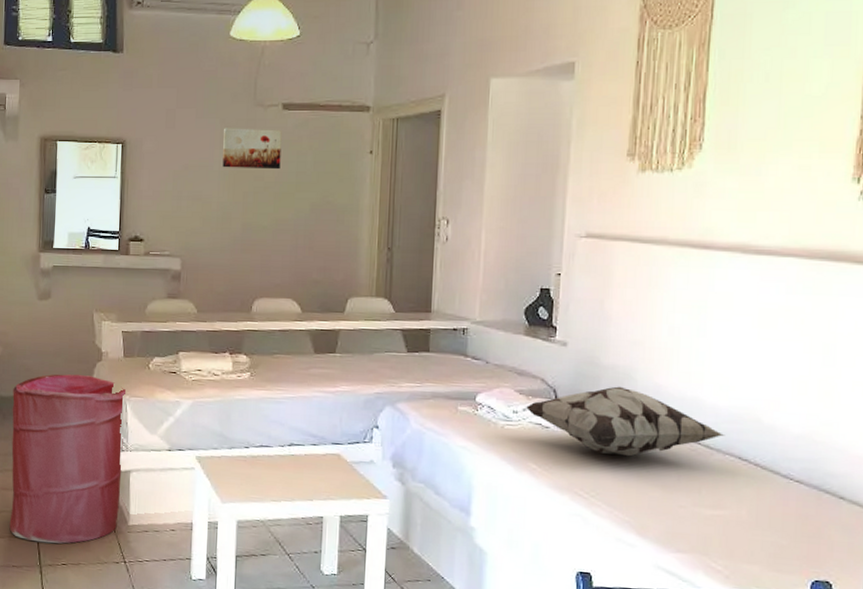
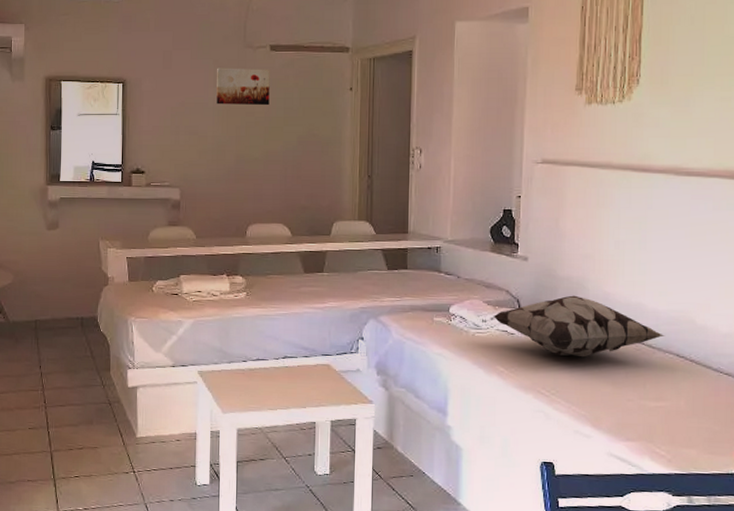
laundry hamper: present [9,374,125,544] -> none [24,298,131,458]

